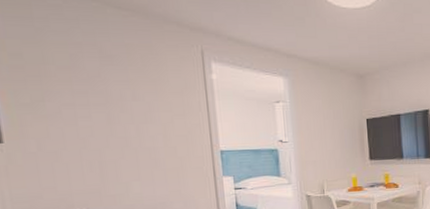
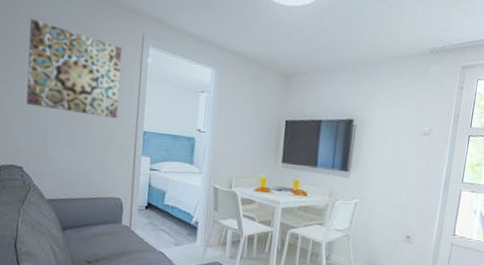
wall art: none [60,44,189,143] -> present [27,18,123,118]

